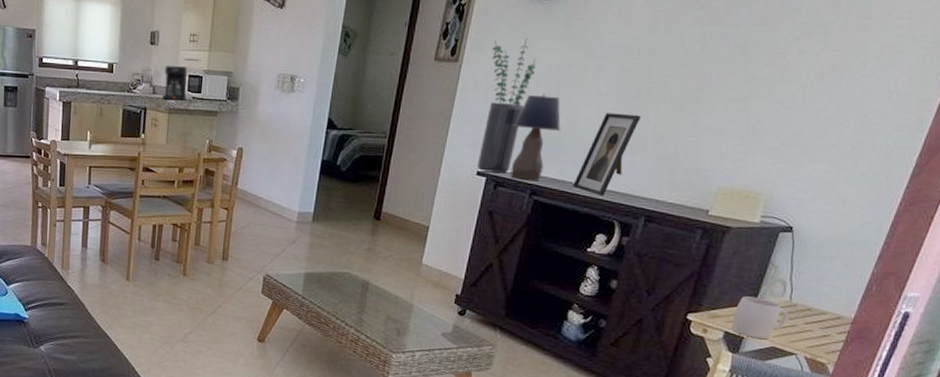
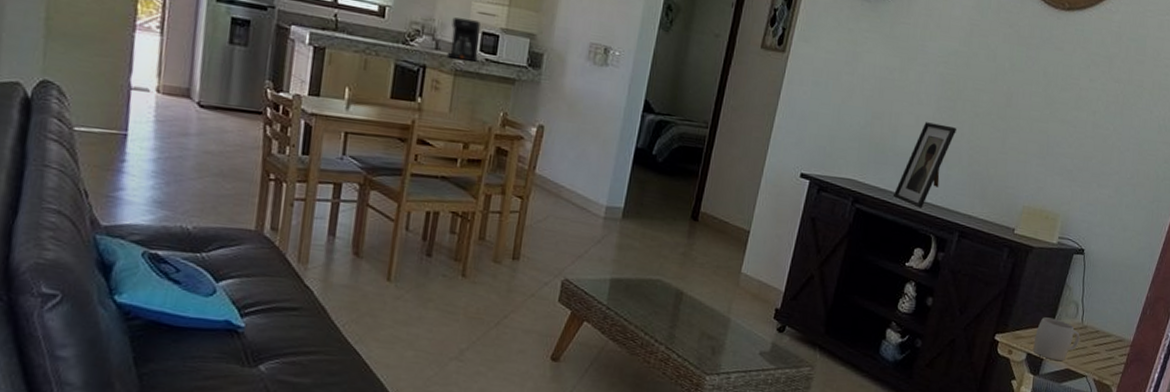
vase: present [477,38,537,173] -> none [800,34,862,178]
table lamp: present [510,93,561,181] -> none [834,95,884,189]

